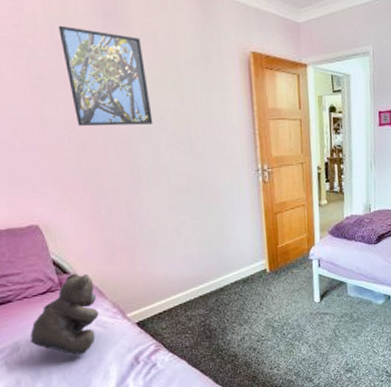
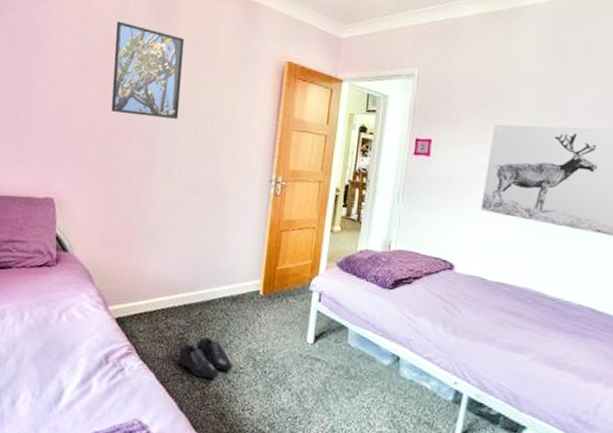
teddy bear: present [30,273,99,356] -> none [15,252,87,340]
shoe: none [205,318,256,353] -> present [178,337,234,379]

